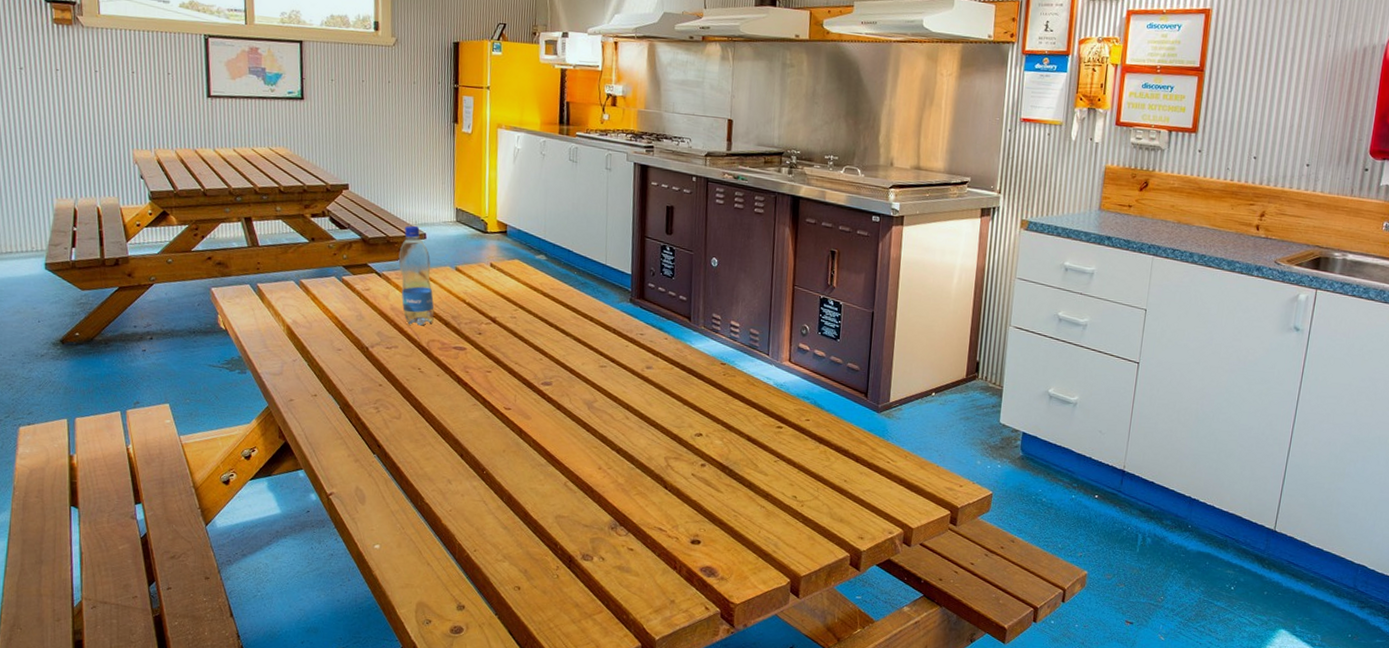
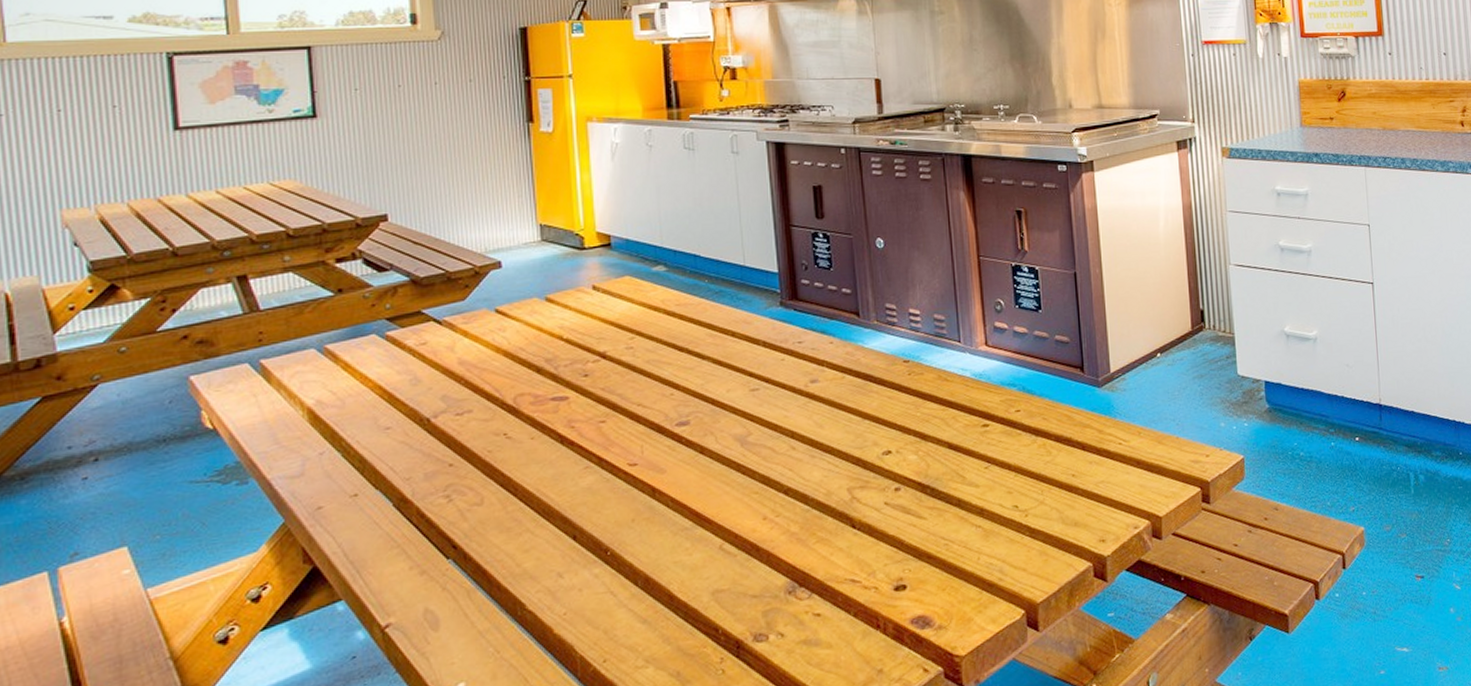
bottle: present [398,225,435,326] -> none [464,253,520,380]

